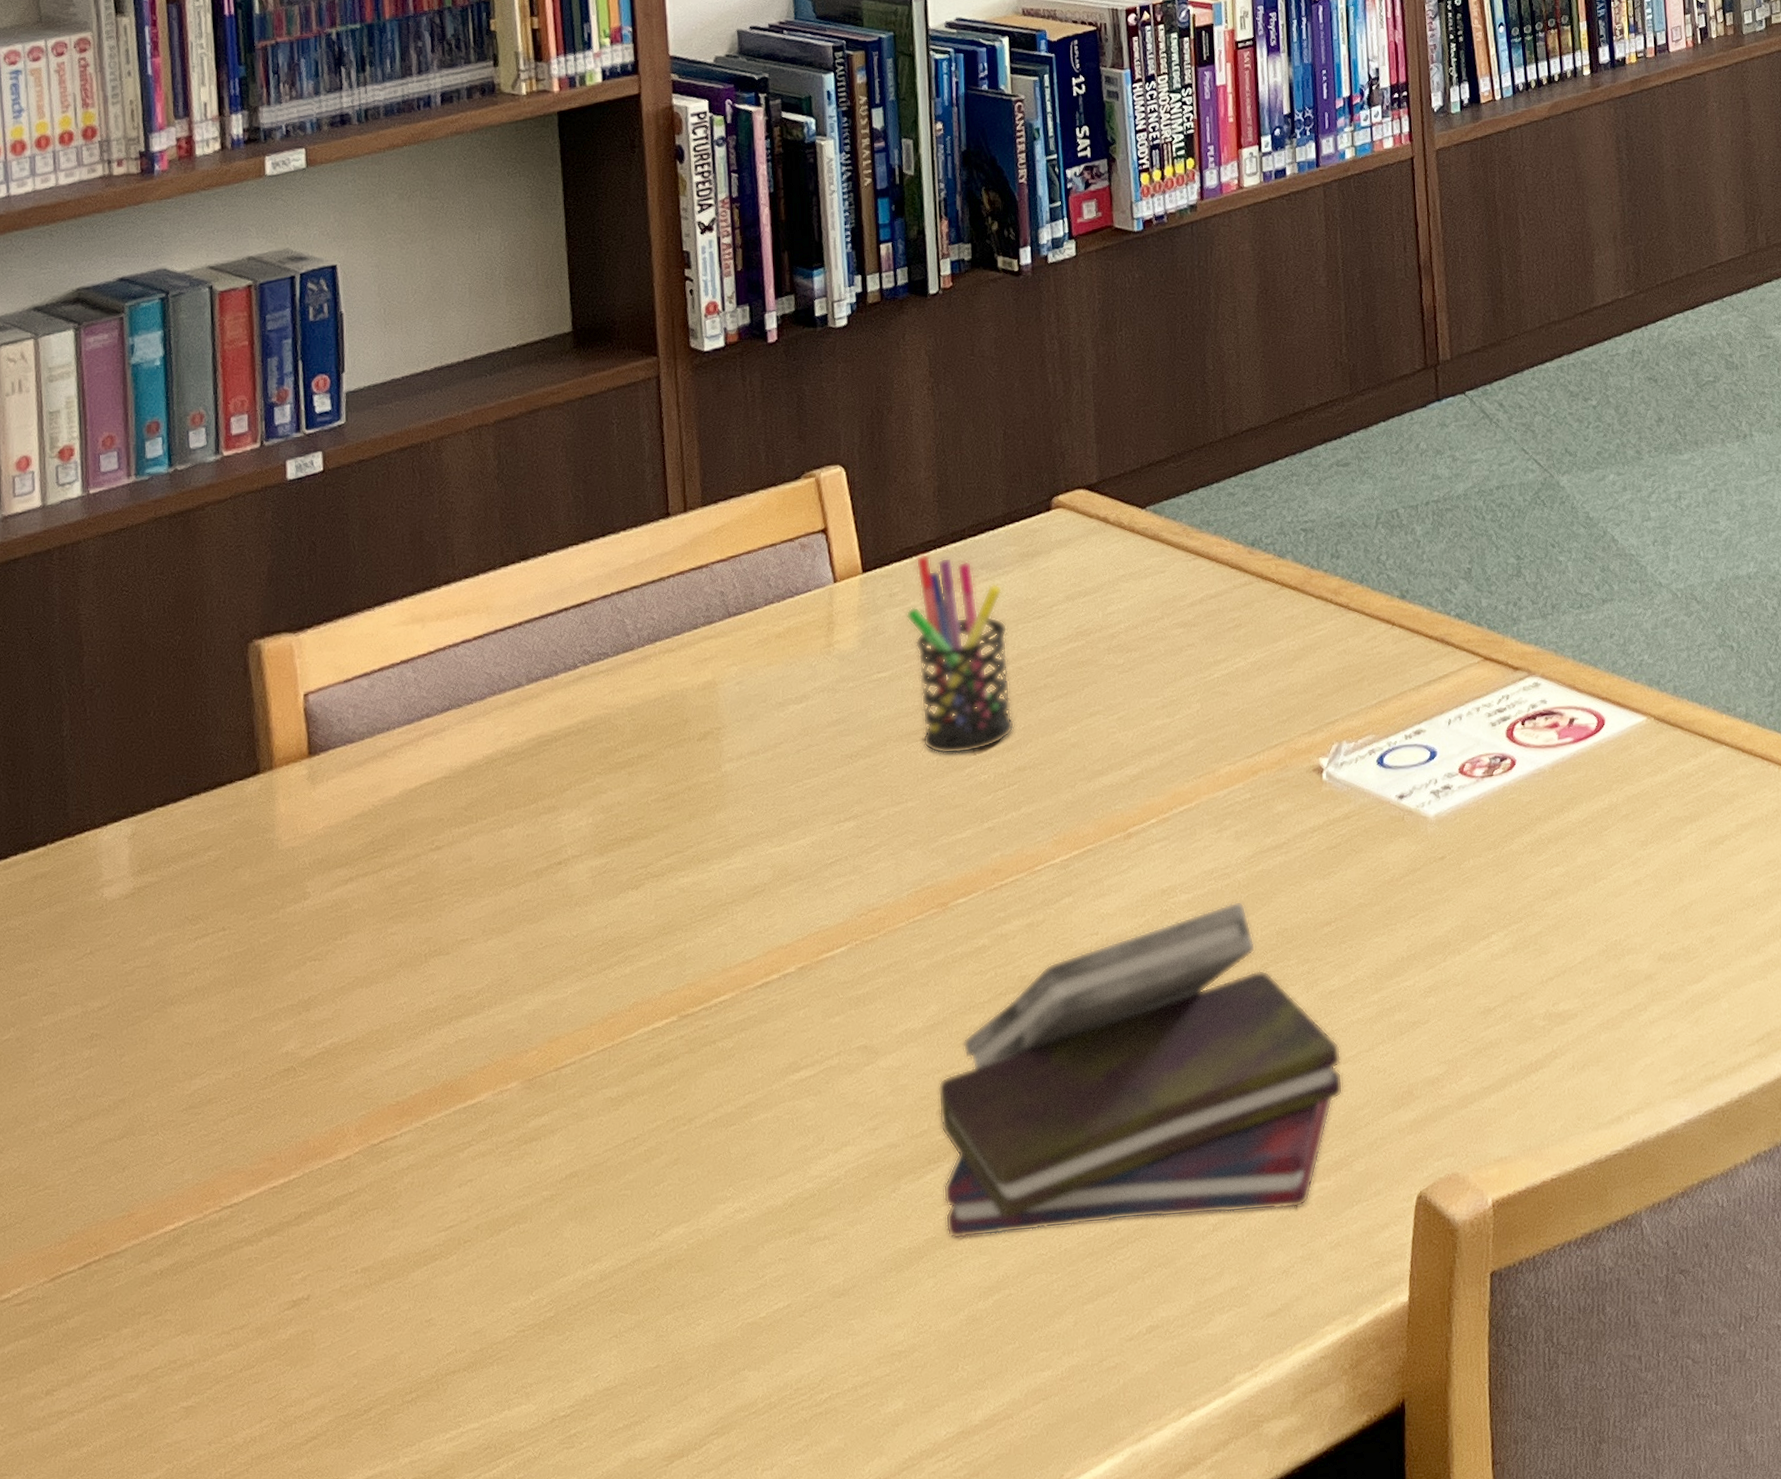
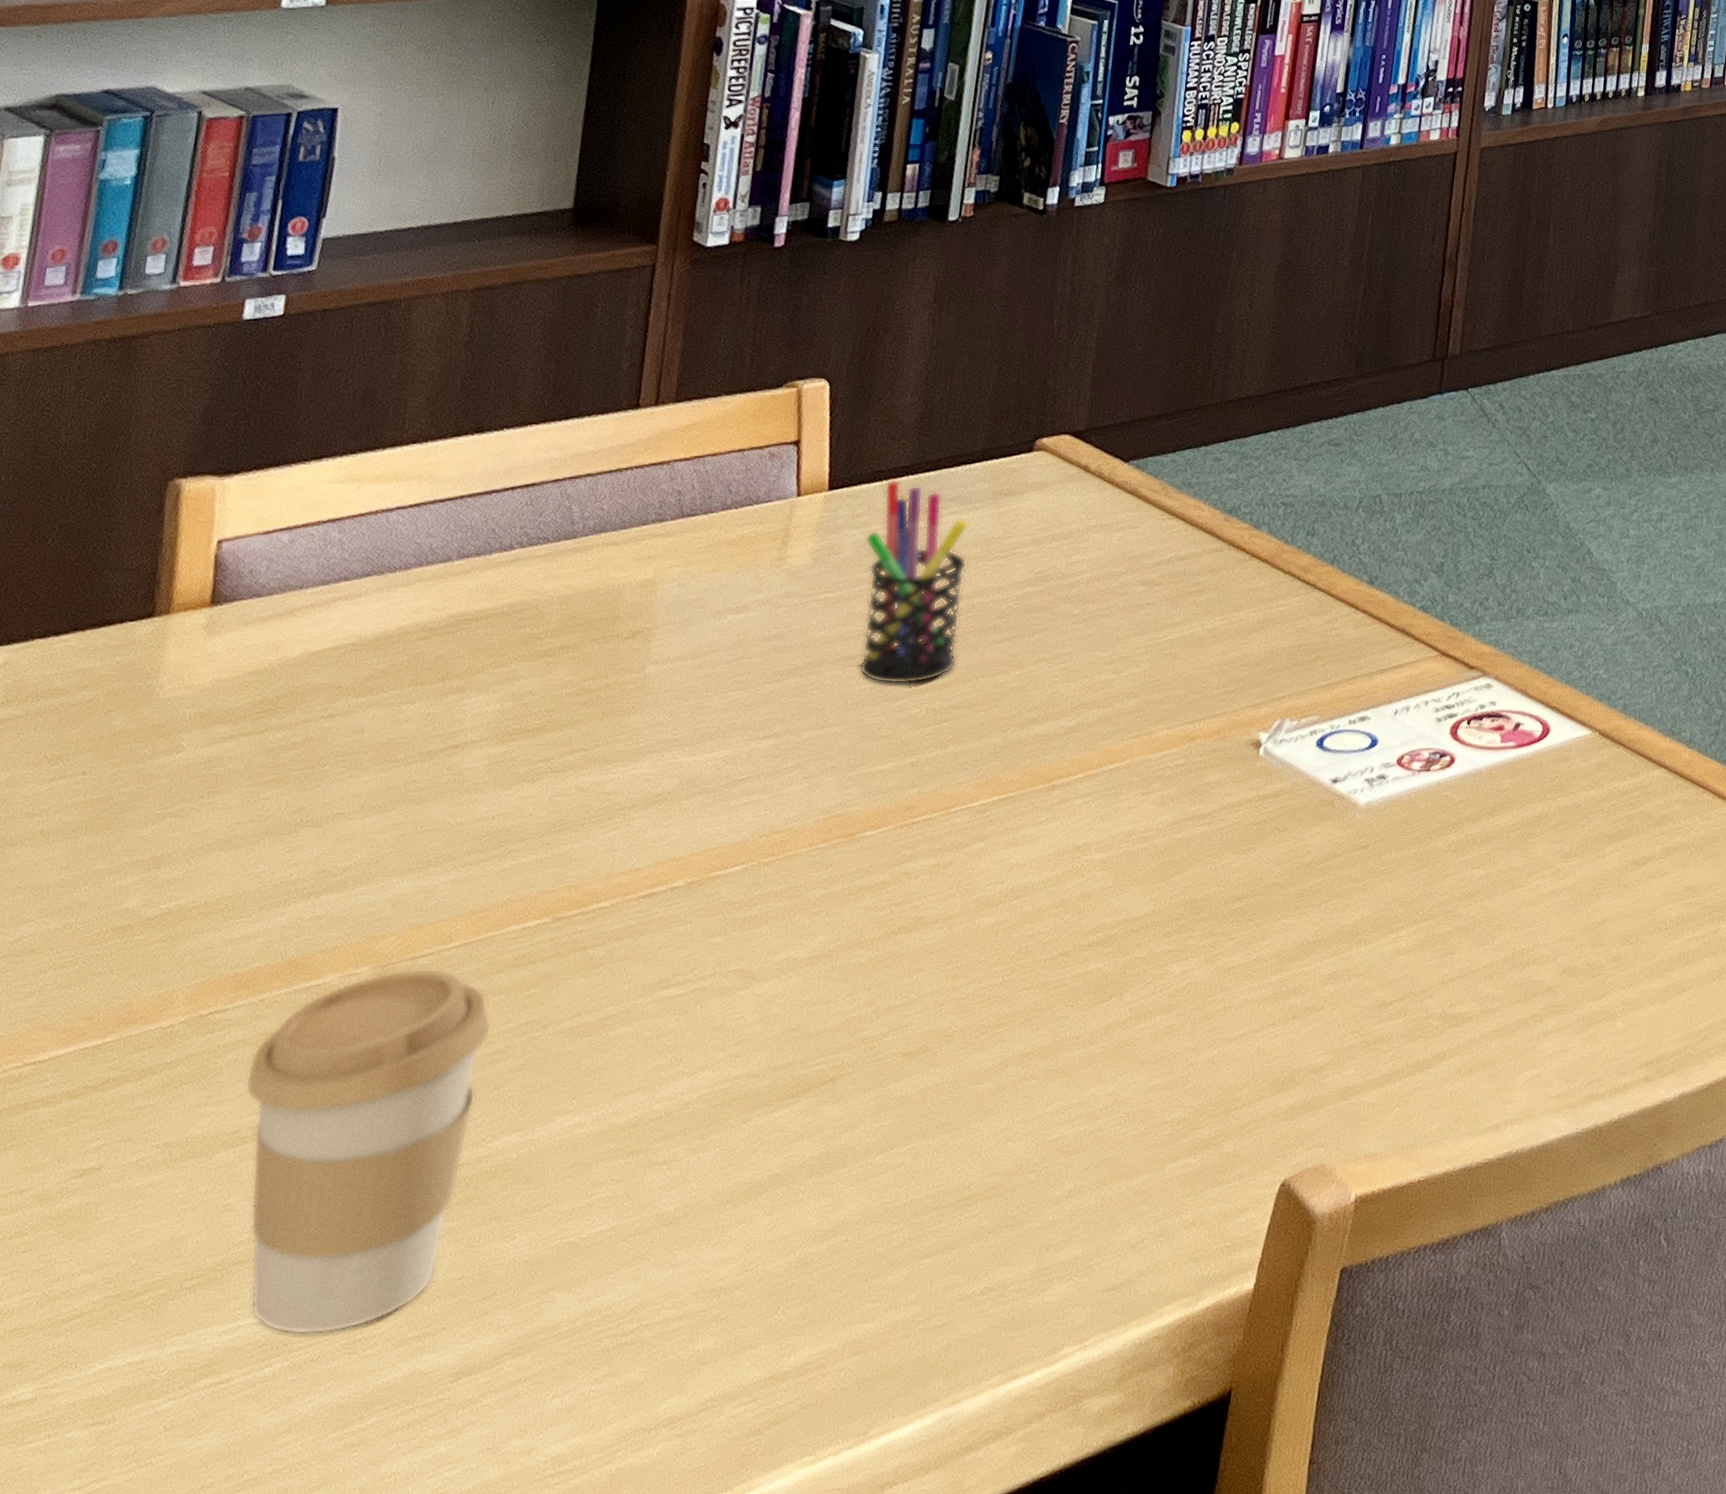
coffee cup: none [425,1076,641,1435] -> present [245,968,492,1335]
book: present [938,901,1343,1239] -> none [791,866,1229,1183]

